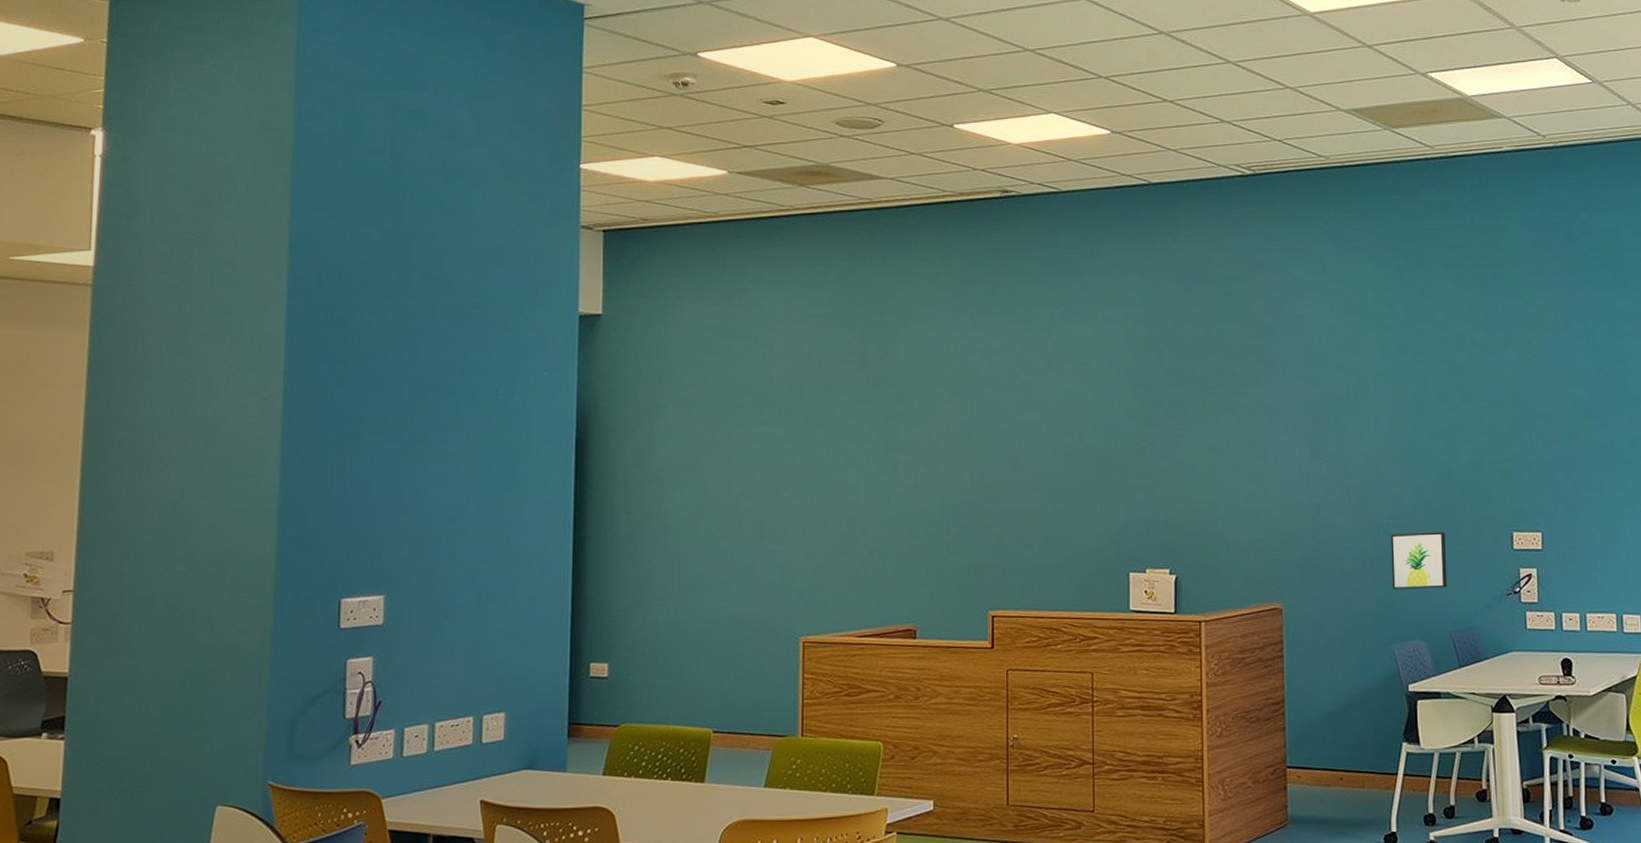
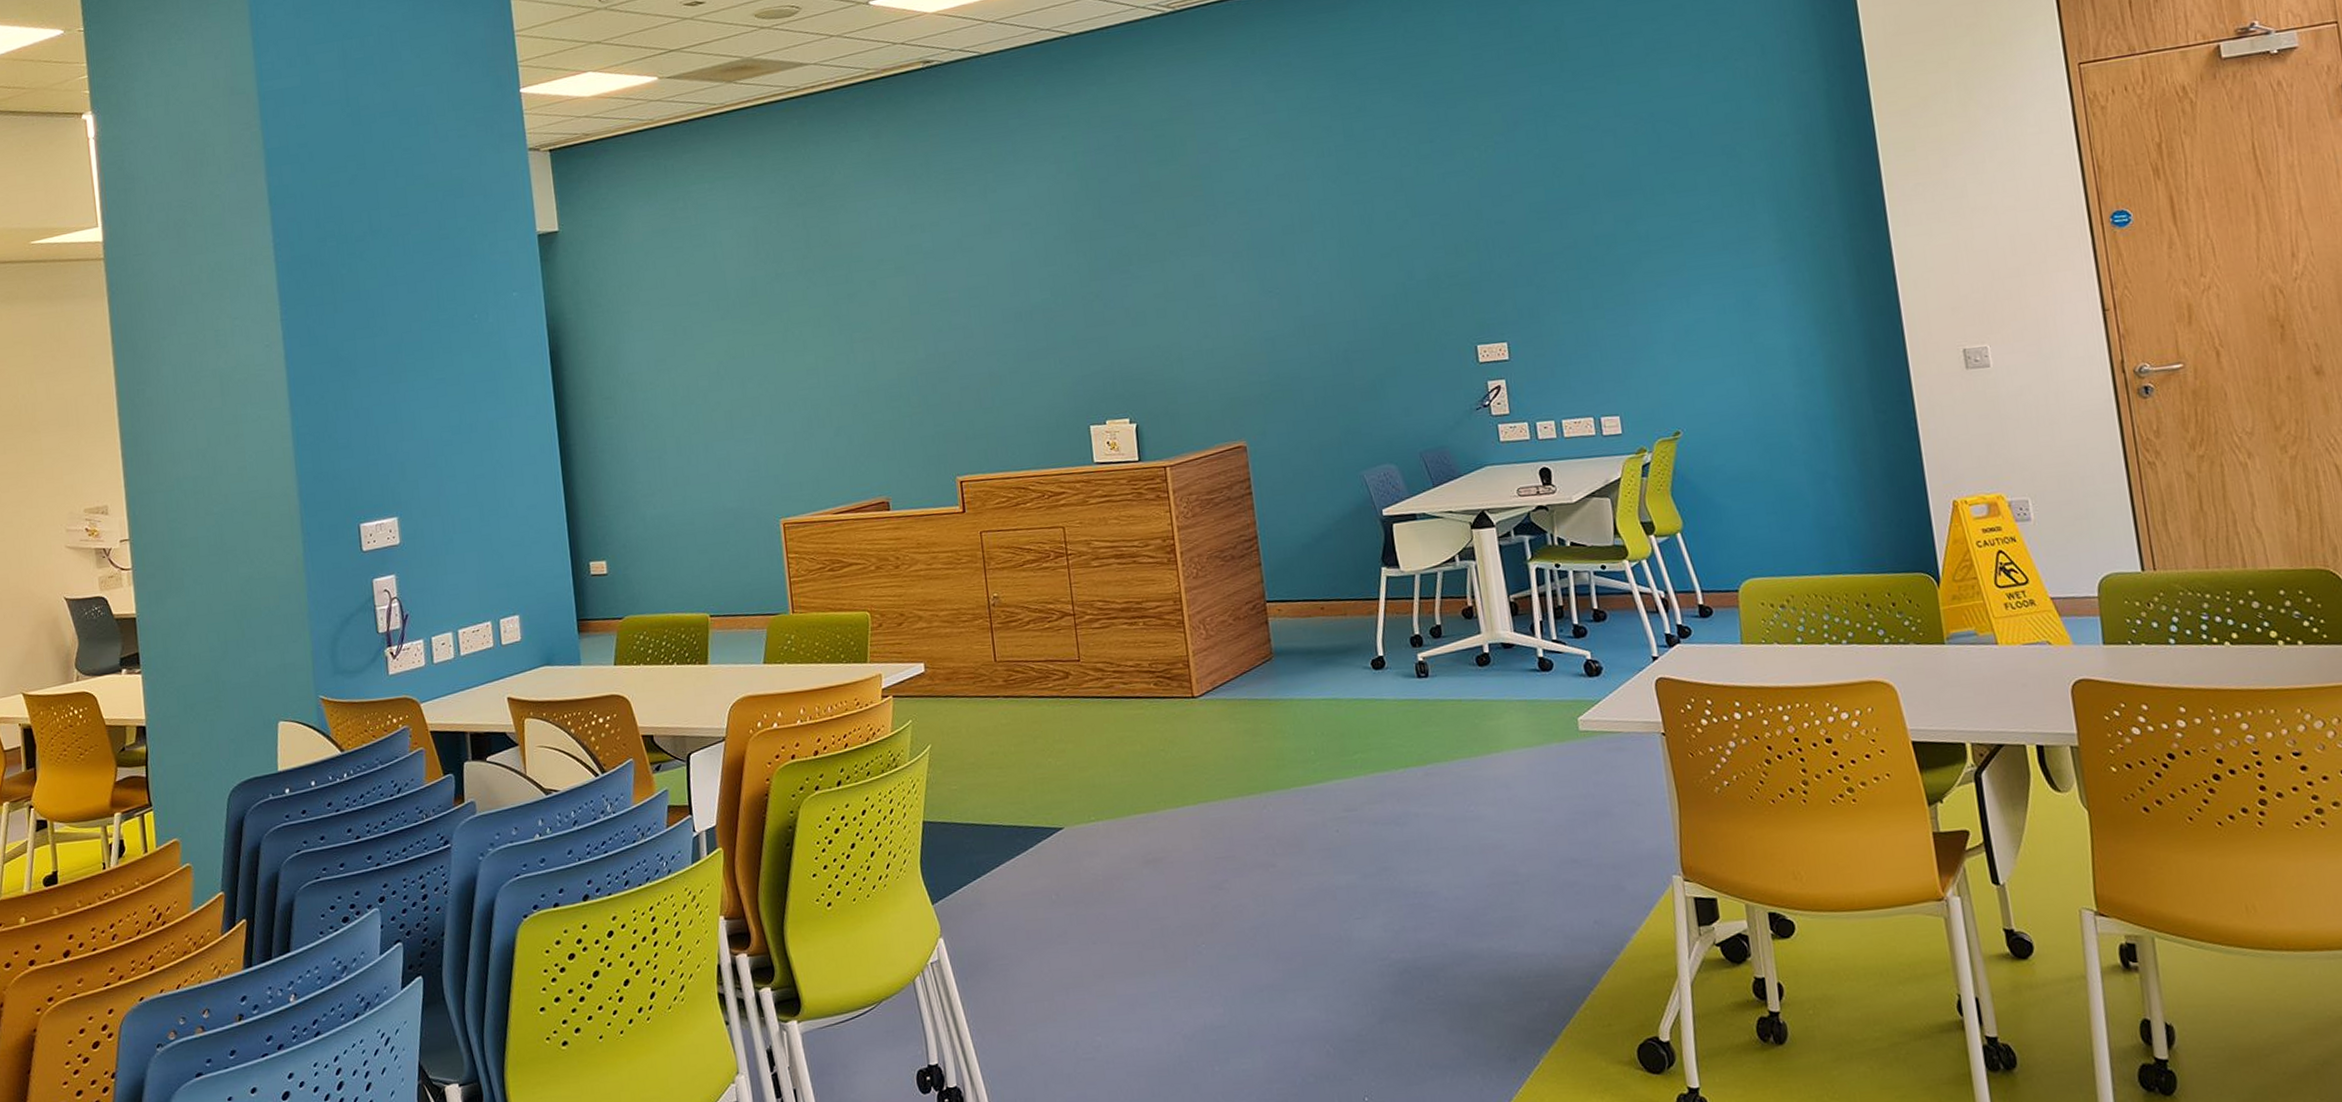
wall art: present [1390,532,1447,589] -> none [1349,352,1413,416]

